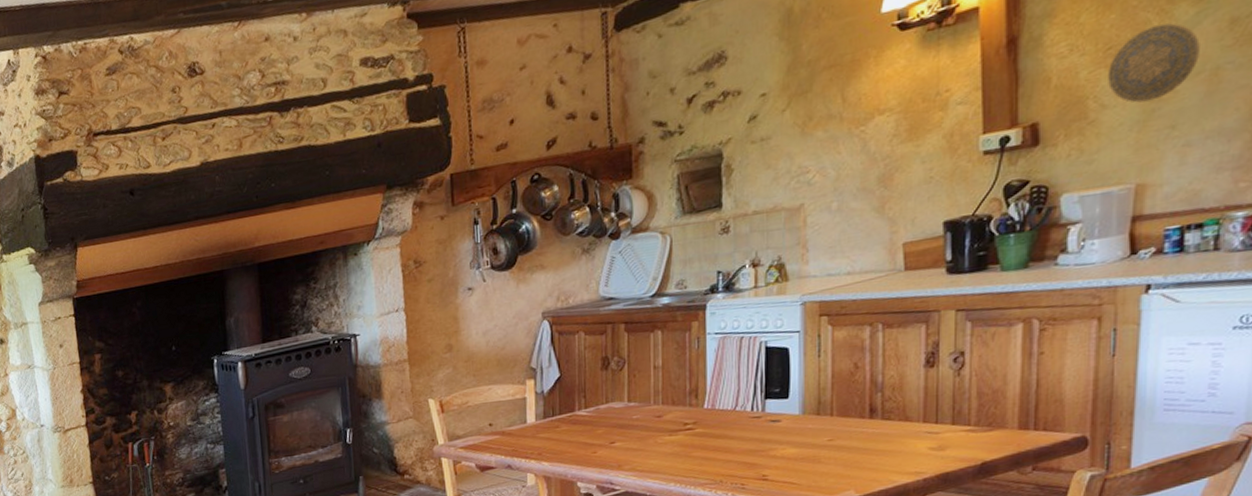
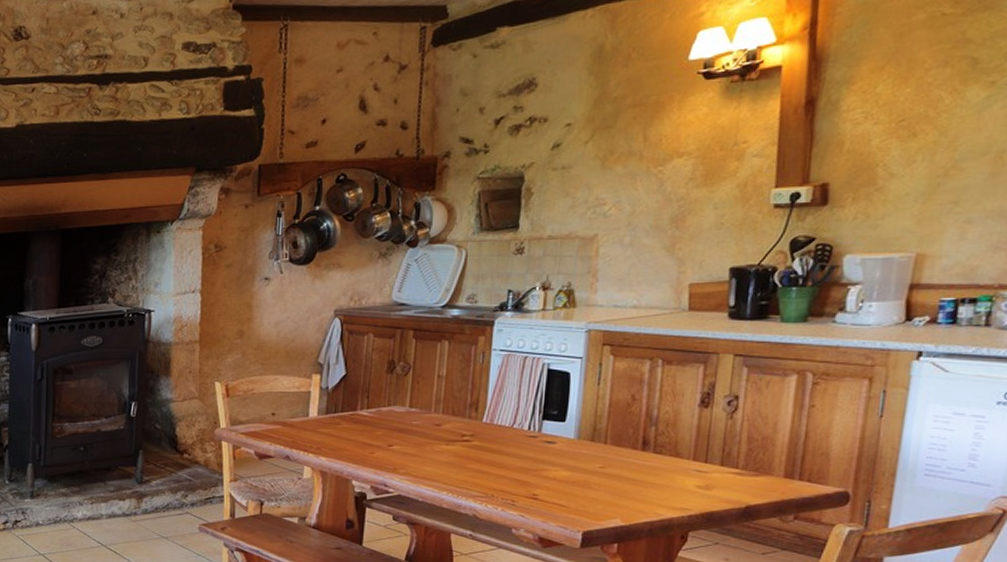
decorative plate: present [1108,23,1200,103] -> none [898,103,988,176]

